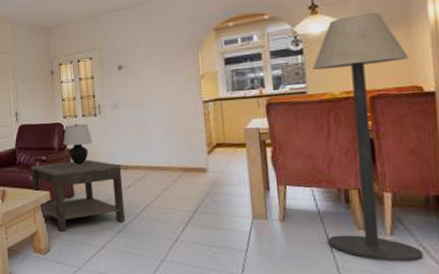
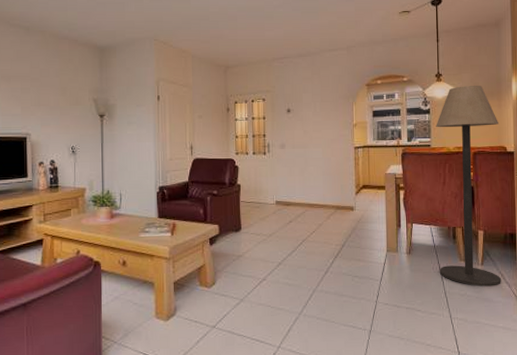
side table: present [30,159,126,231] -> none [201,195,286,264]
table lamp: present [63,123,93,165] -> none [235,160,261,200]

